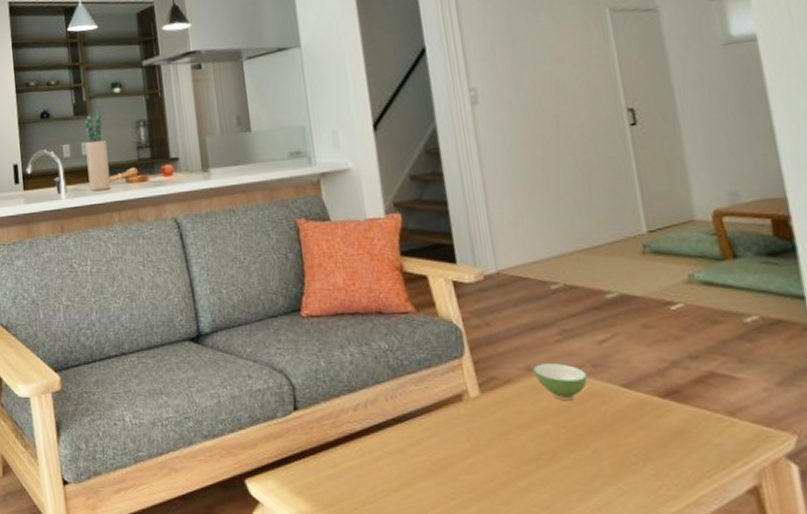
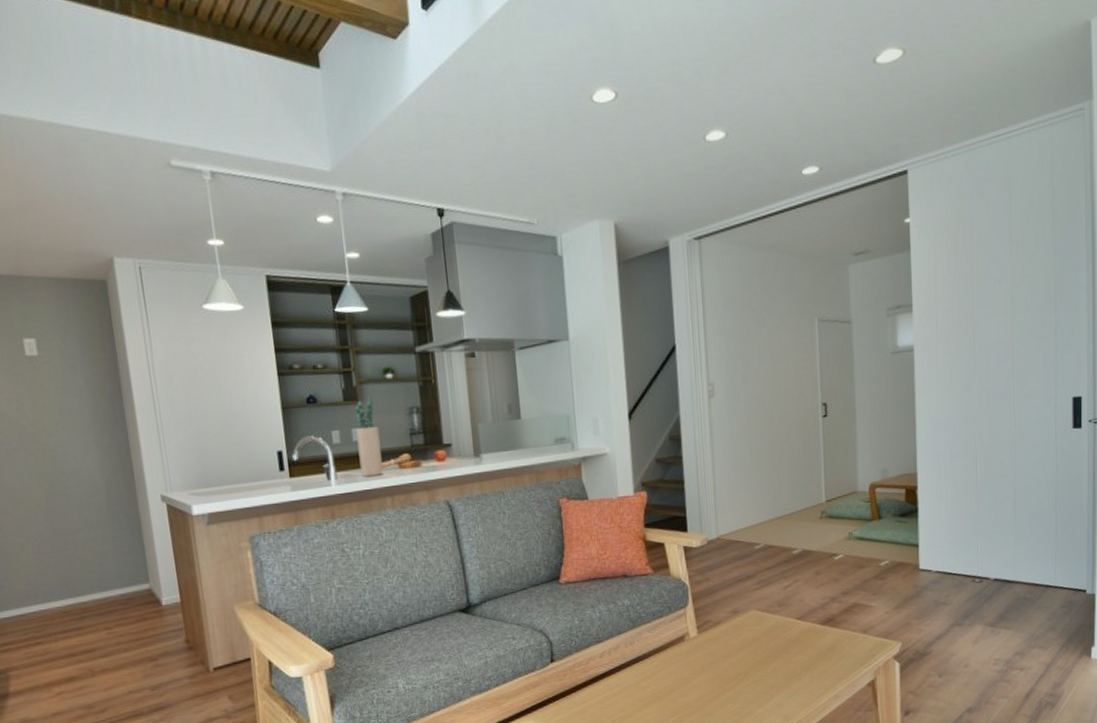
bowl: present [533,363,589,401] -> none [737,605,776,634]

